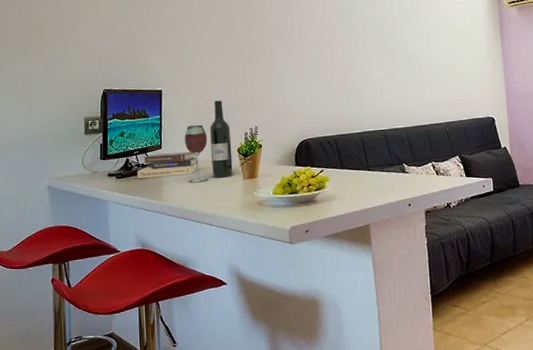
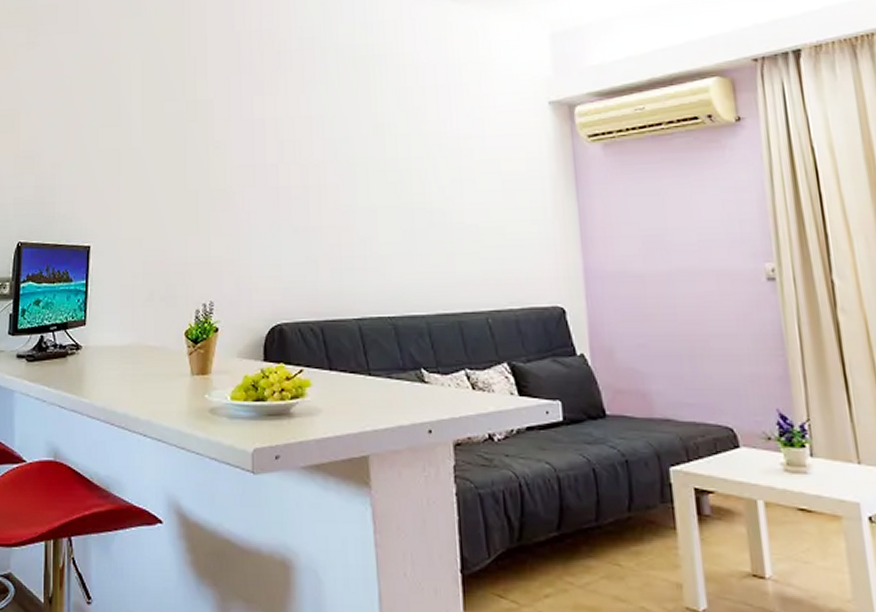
books: present [137,152,197,179] -> none [53,332,130,365]
wineglass: present [184,125,208,183] -> none [116,296,146,375]
wine bottle: present [209,100,233,178] -> none [148,263,178,371]

